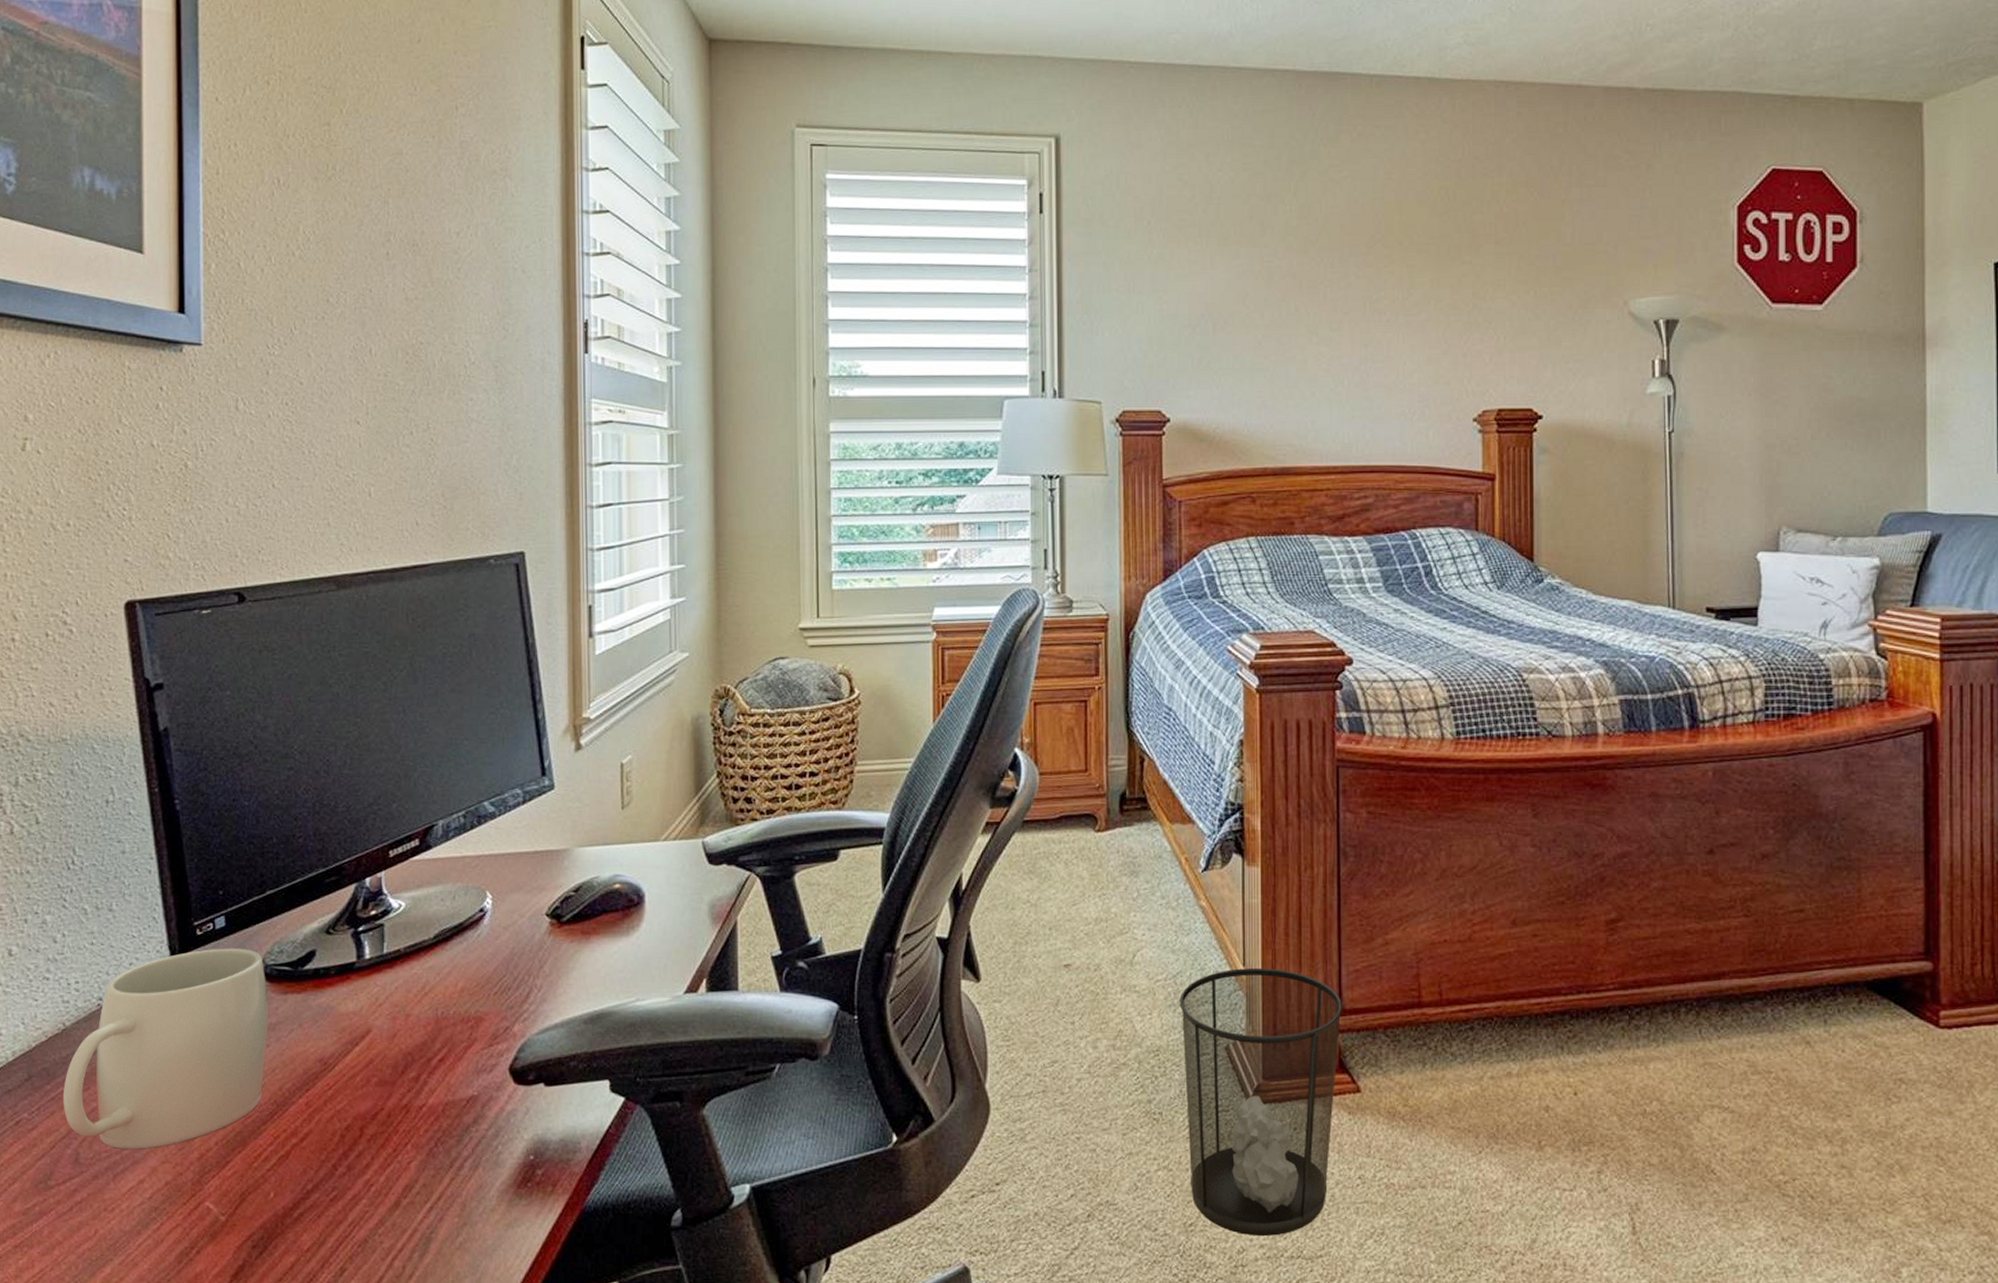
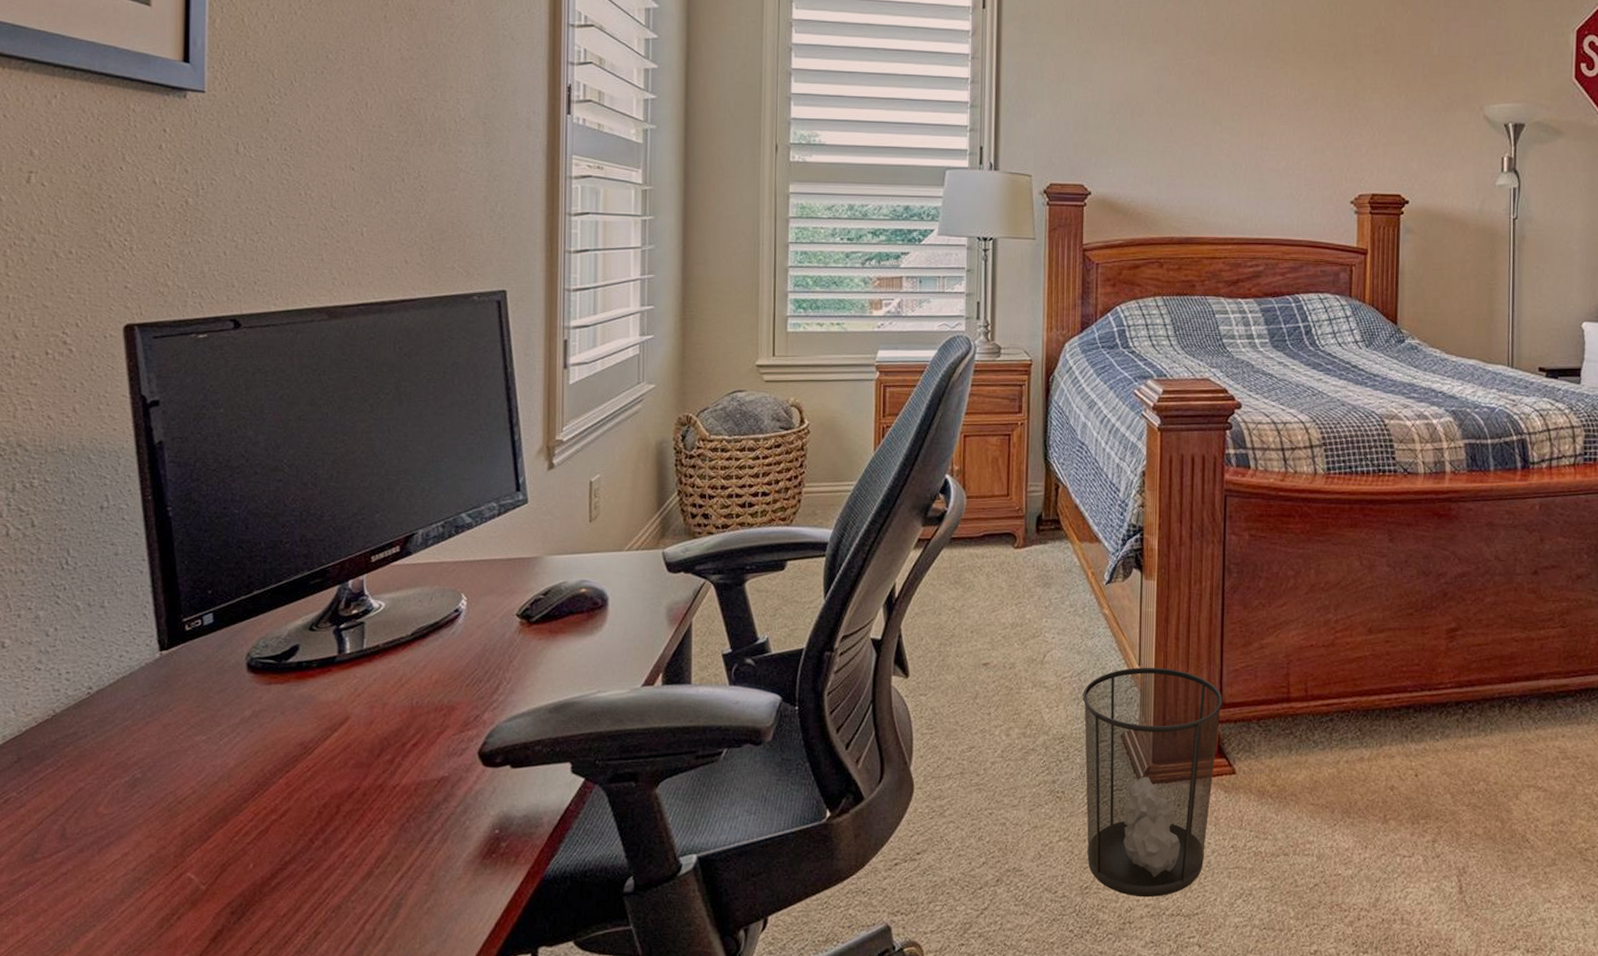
mug: present [62,948,269,1150] -> none [51,642,253,825]

